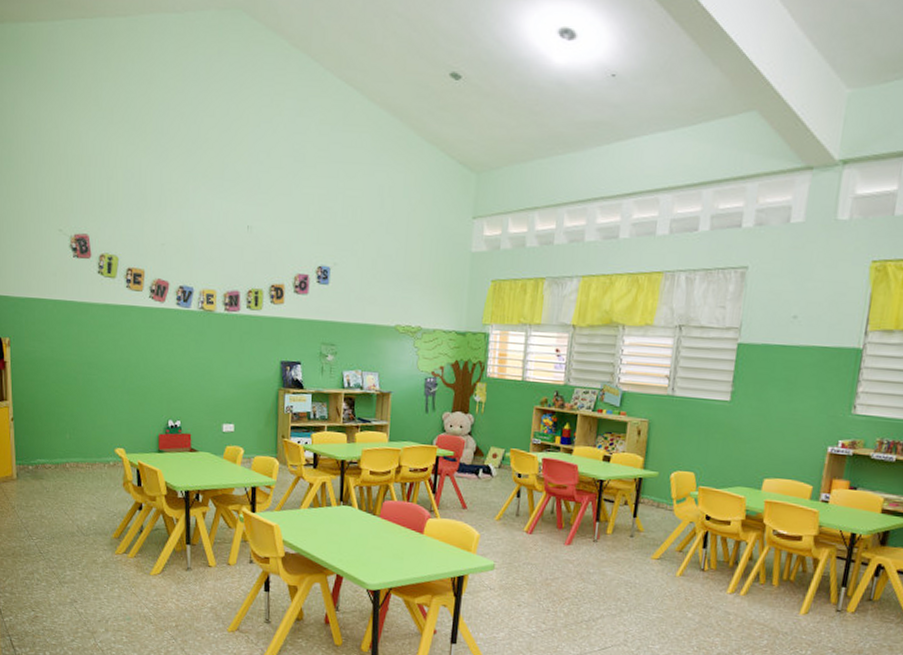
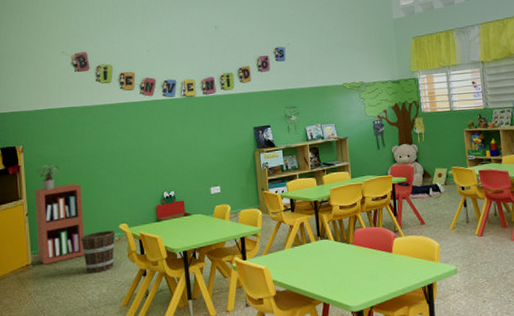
bookshelf: none [22,391,76,479] -> present [35,183,85,265]
potted plant: none [23,364,51,396] -> present [35,163,59,191]
bucket: none [70,452,111,498] -> present [80,230,116,273]

